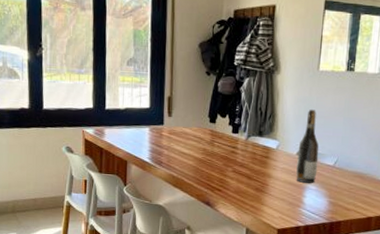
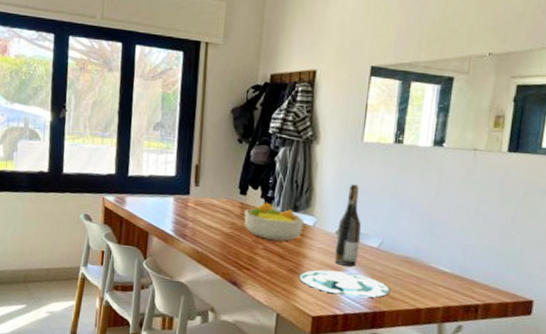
fruit bowl: none [214,129,269,163] -> present [244,202,305,241]
plate: none [265,187,344,210] -> present [299,269,390,298]

